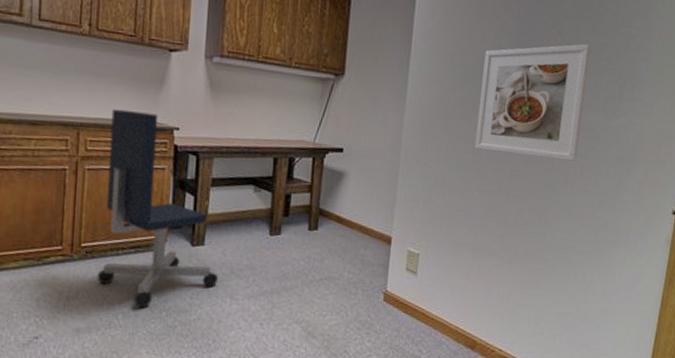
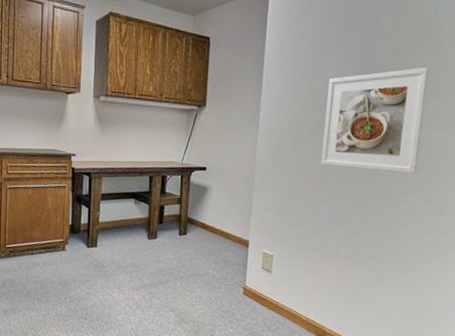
office chair: present [97,108,219,309] -> none [18,140,109,296]

